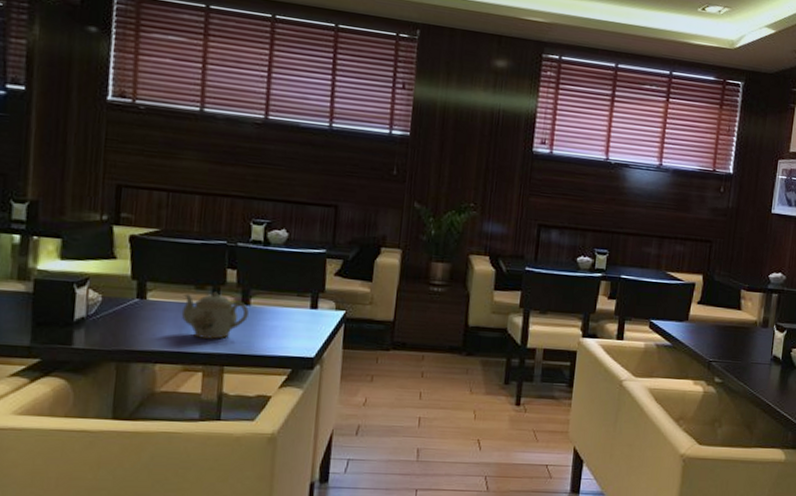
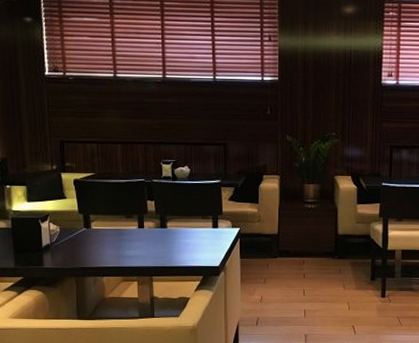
teapot: present [181,291,249,339] -> none [117,219,166,256]

